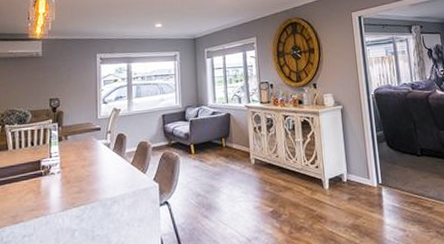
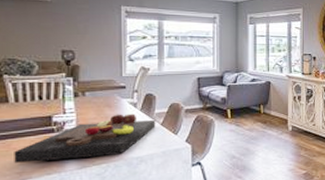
cutting board: none [10,154,127,207] -> present [14,113,156,163]

